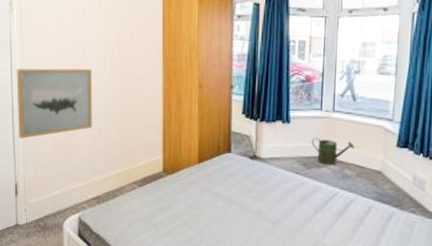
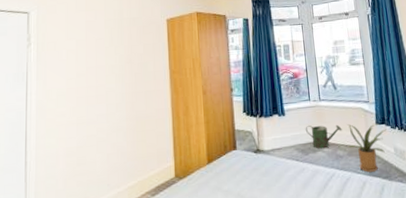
wall art: present [16,68,92,139] -> none [31,89,105,165]
house plant: none [359,143,408,198] -> present [347,124,387,173]

